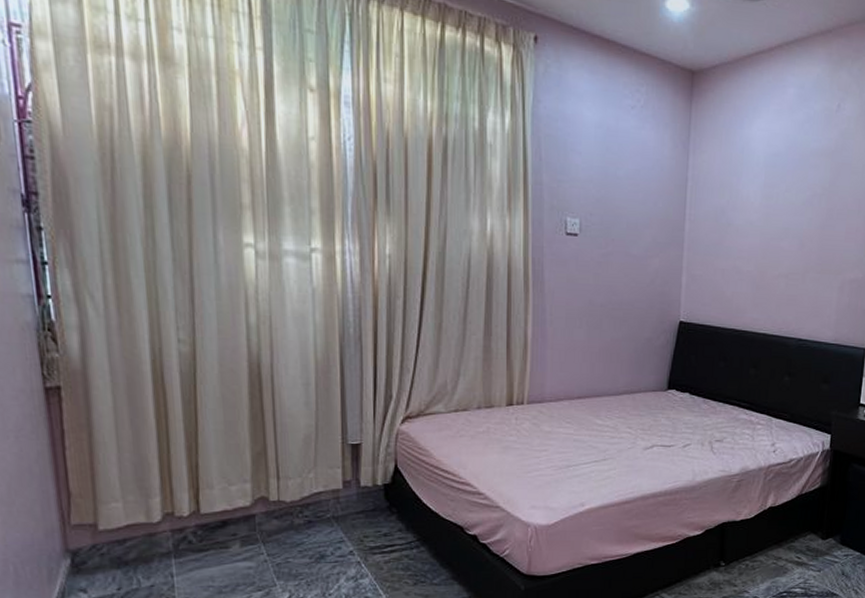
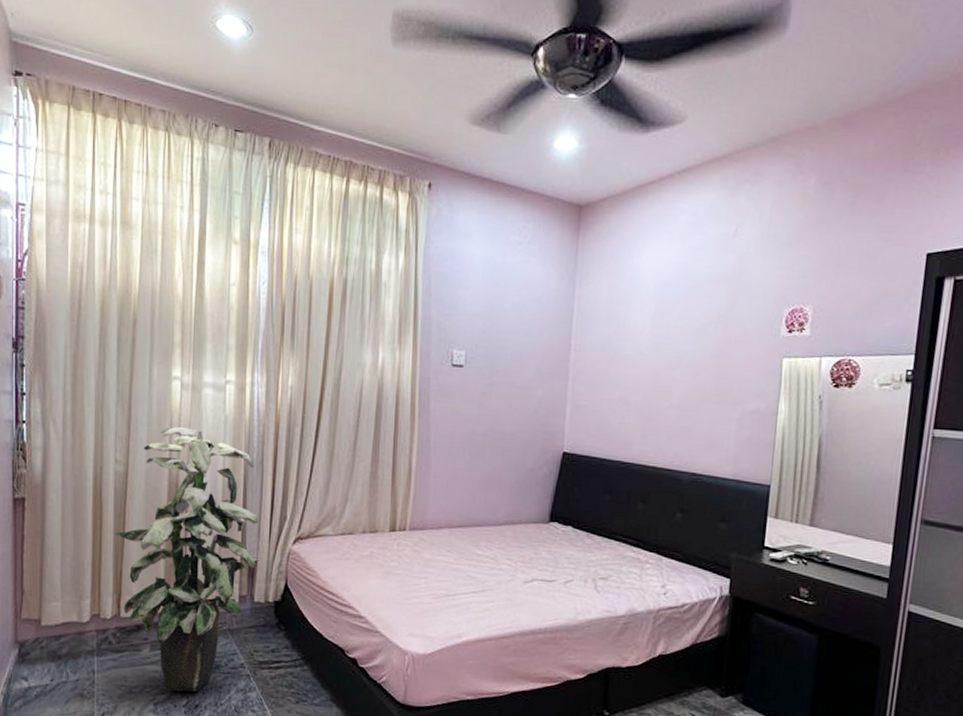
indoor plant: none [184,300,361,586] -> present [114,426,259,692]

